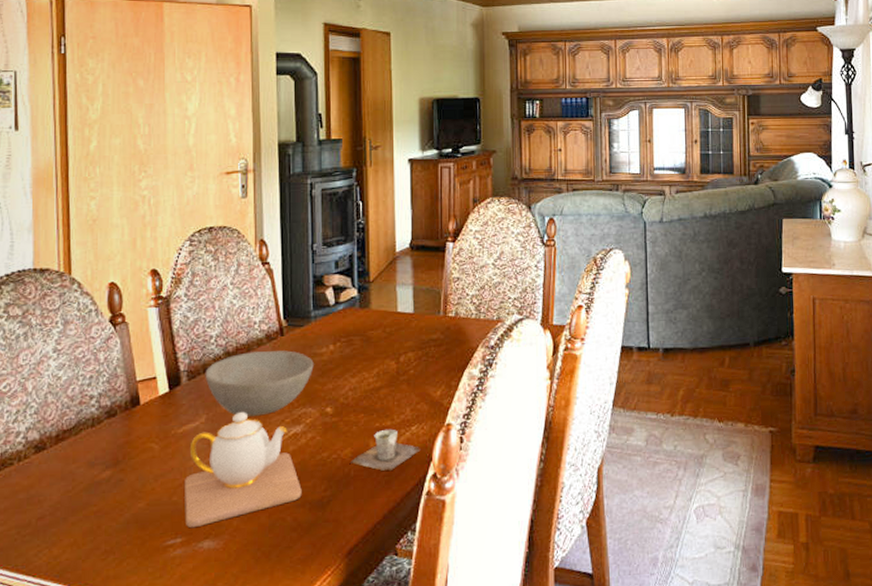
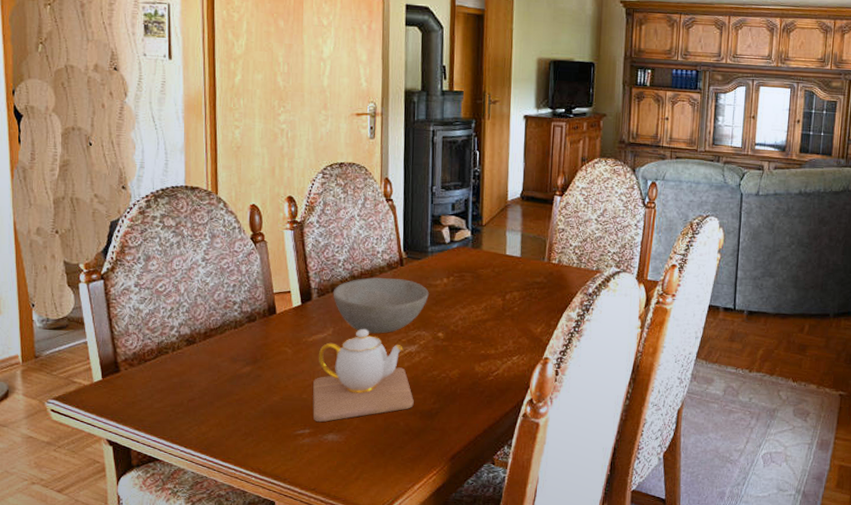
cup: present [351,429,421,471] -> none [457,356,520,392]

